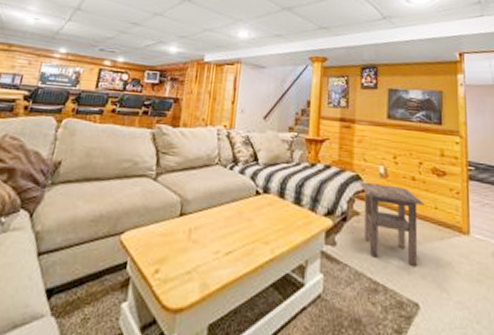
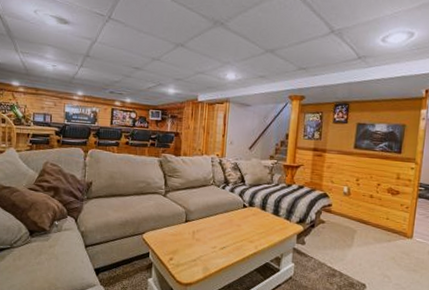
side table: present [360,181,425,266] -> none [326,198,379,259]

